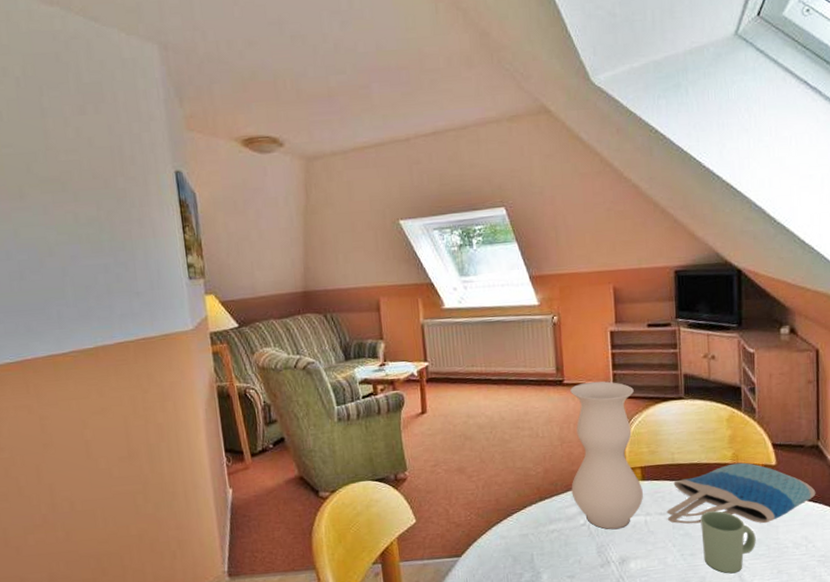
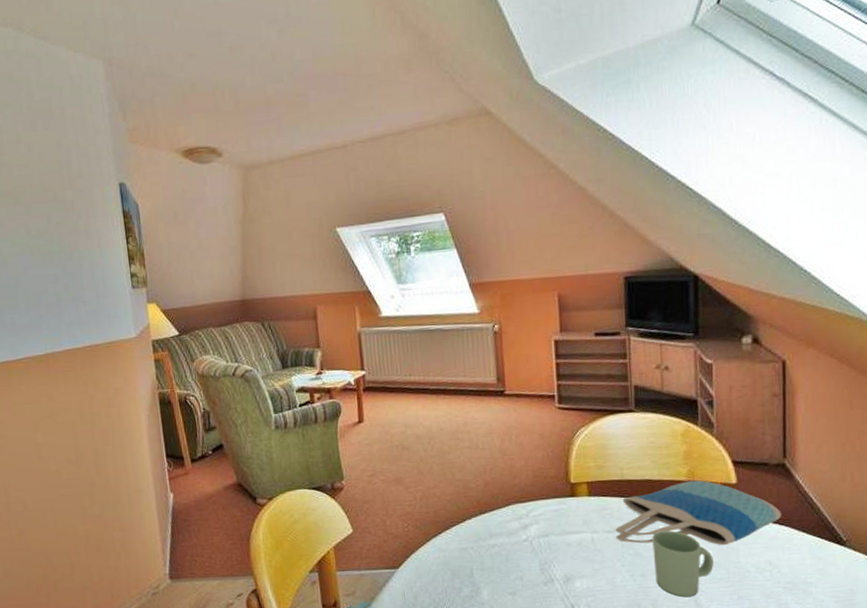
vase: present [570,381,643,530] -> none [512,392,590,547]

